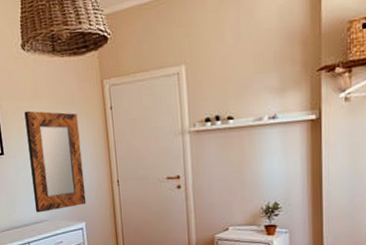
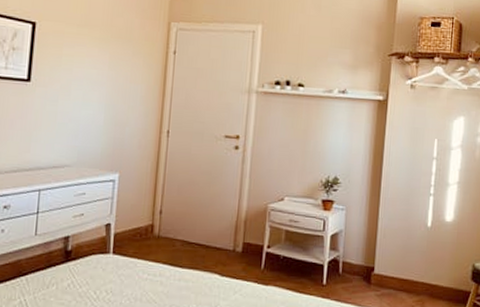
home mirror: present [24,110,87,213] -> none [58,37,134,156]

